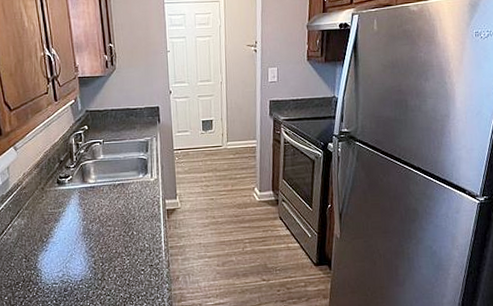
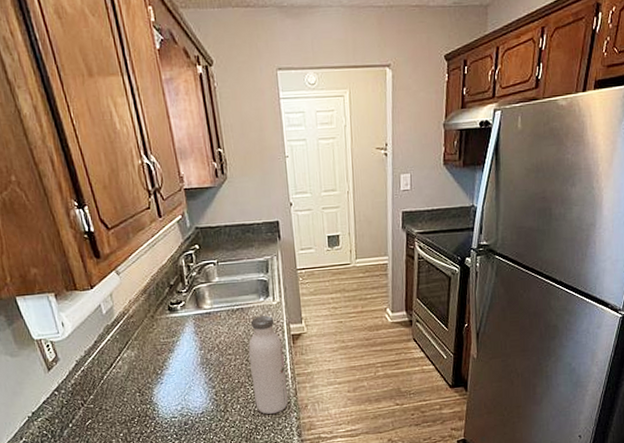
water bottle: none [127,191,162,284] -> present [248,315,289,414]

